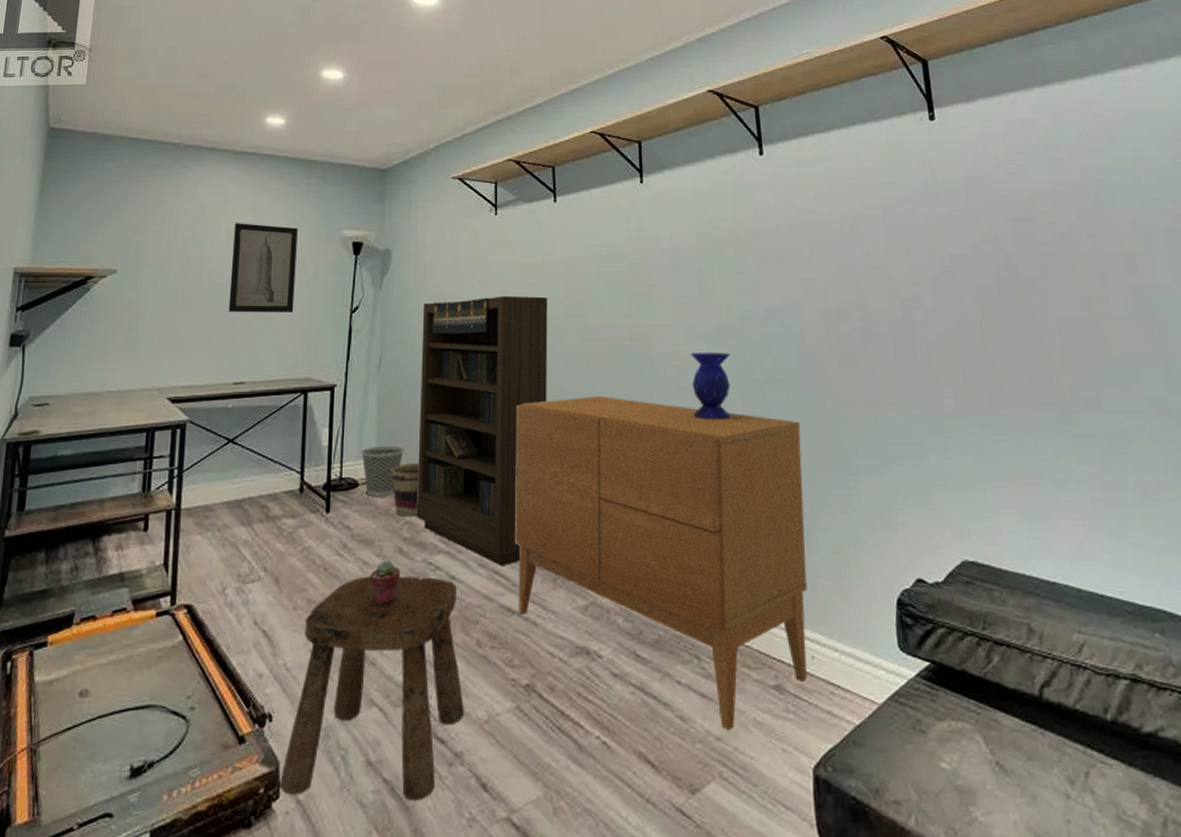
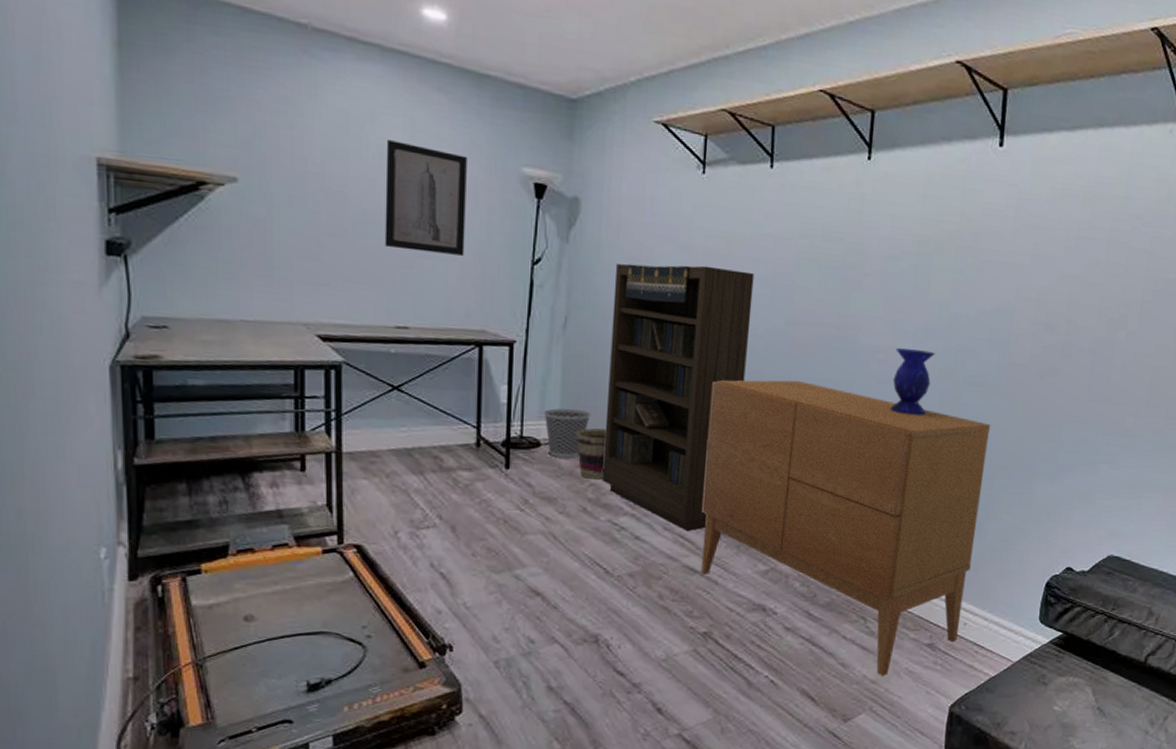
stool: present [280,576,464,802] -> none [462,531,644,720]
potted succulent: present [369,560,401,605] -> none [552,518,585,558]

